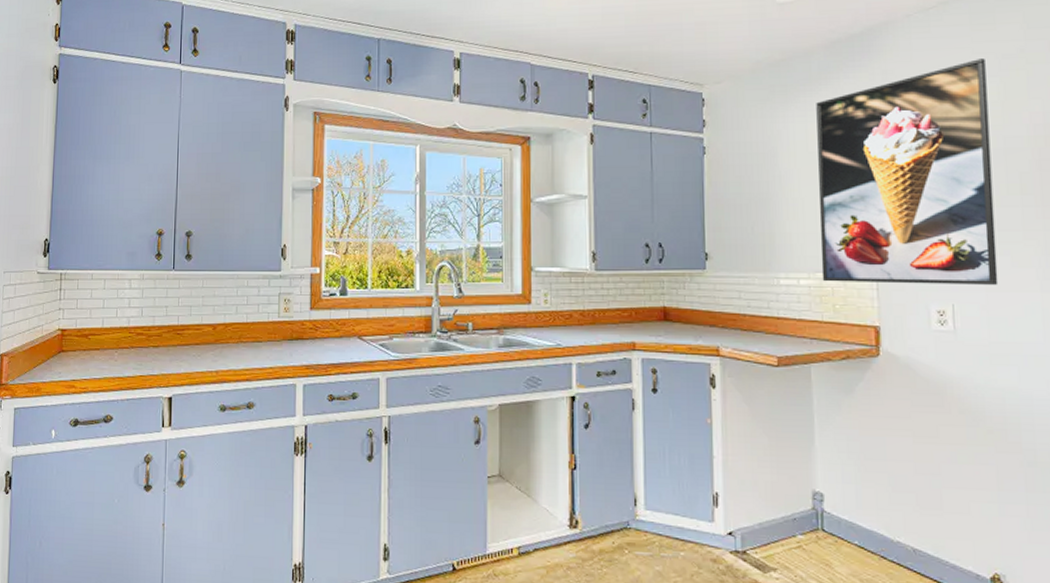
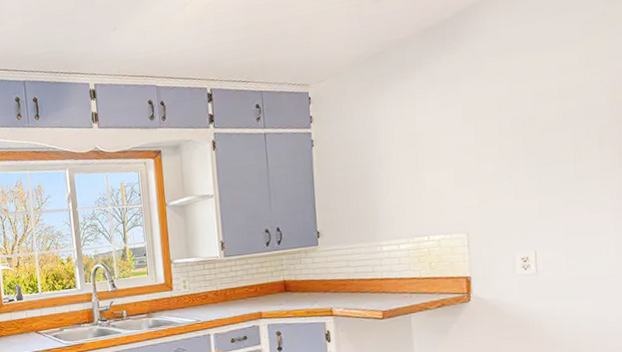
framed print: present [816,59,999,285] -> none [411,26,577,245]

